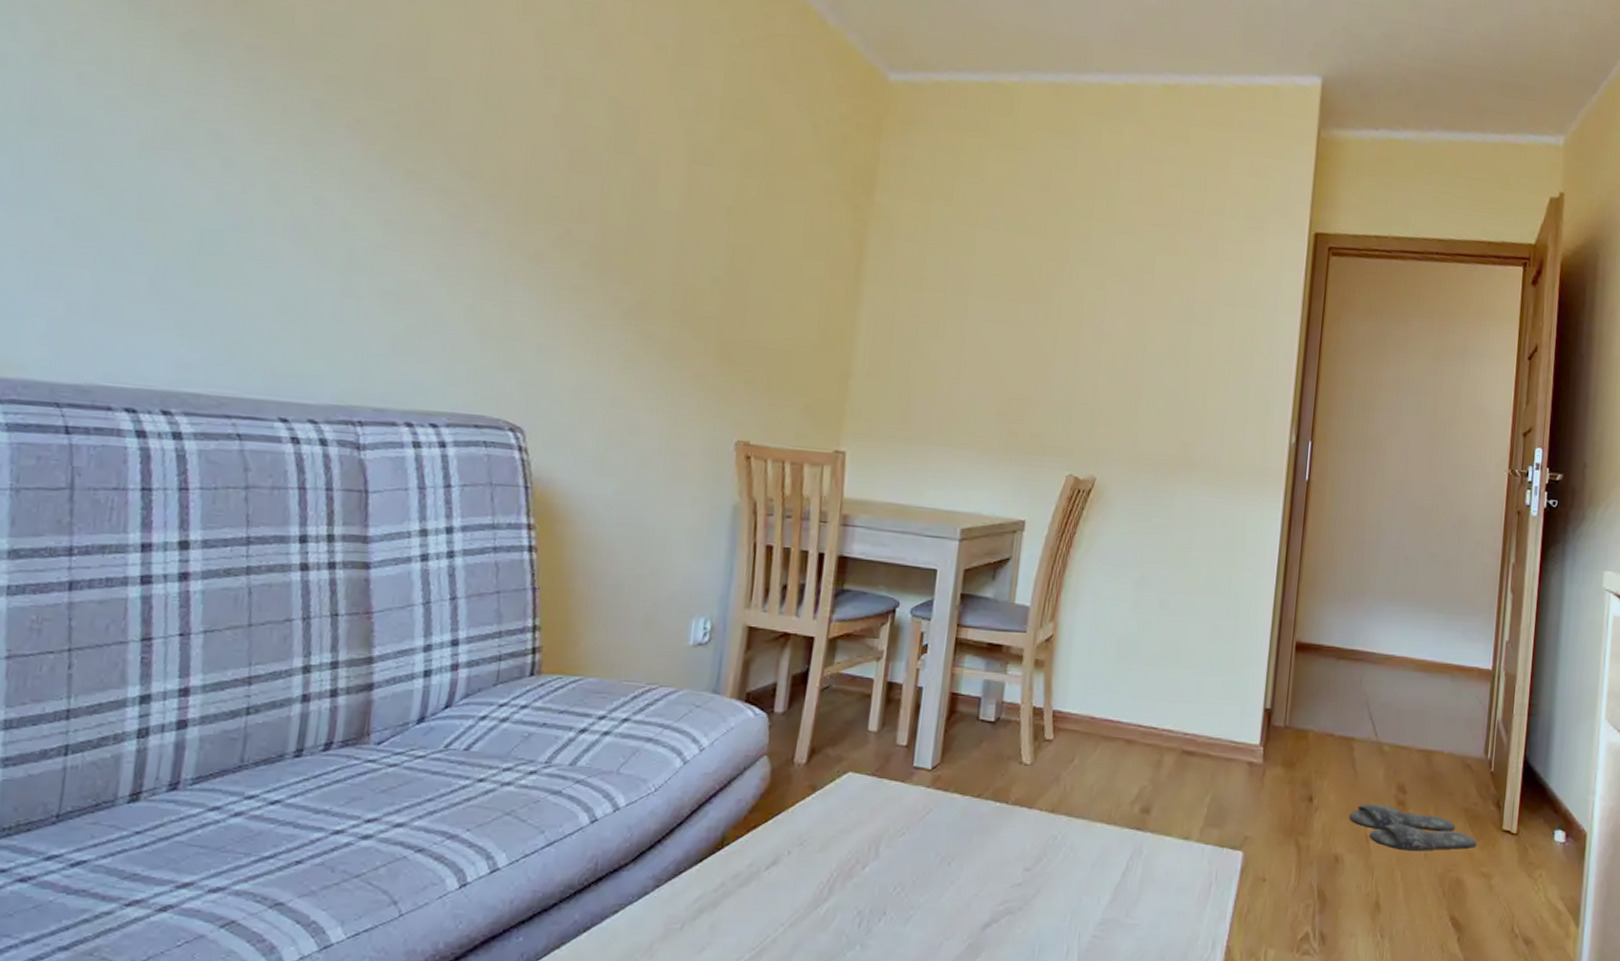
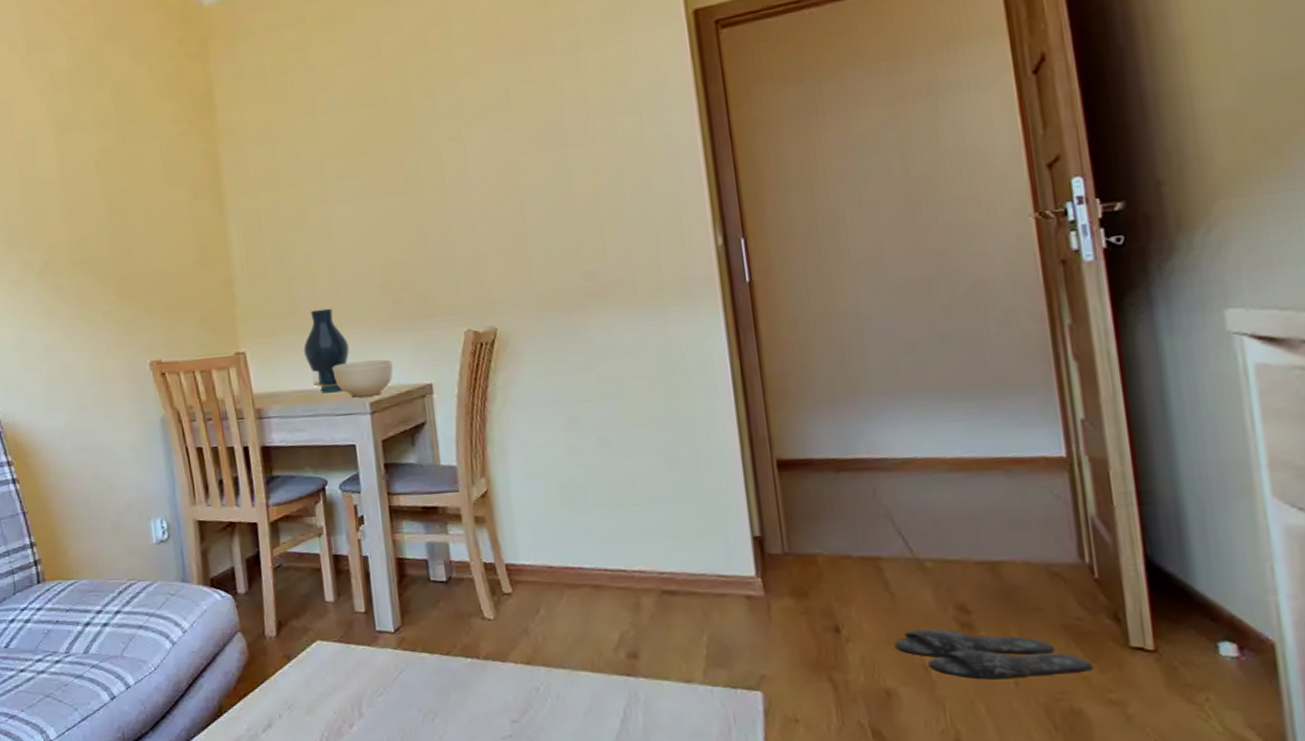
vase: none [906,422,954,512] -> present [303,308,349,393]
bowl: none [931,483,994,523] -> present [332,359,394,398]

